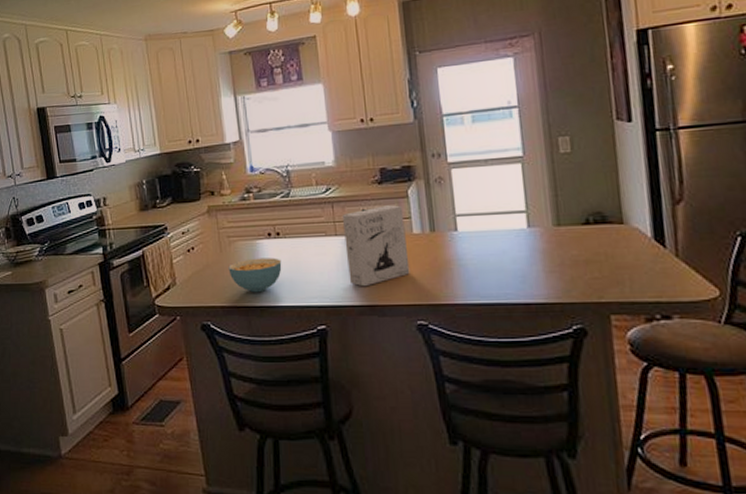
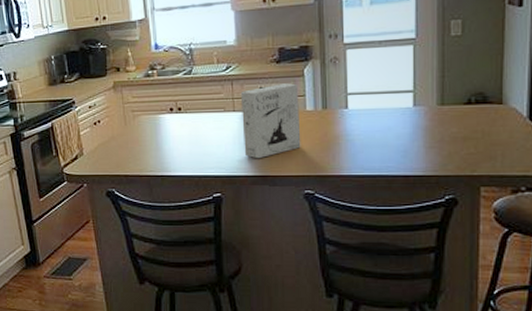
cereal bowl: present [228,257,282,293] -> none [132,131,182,163]

